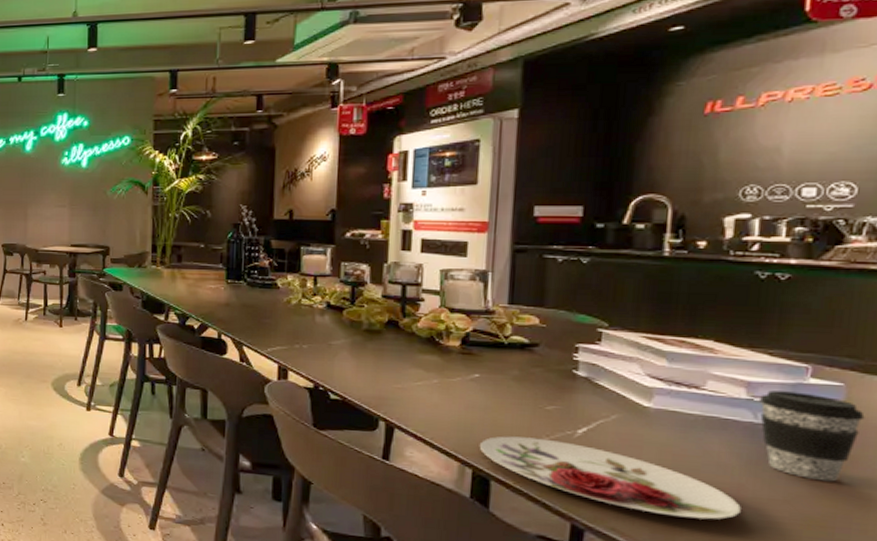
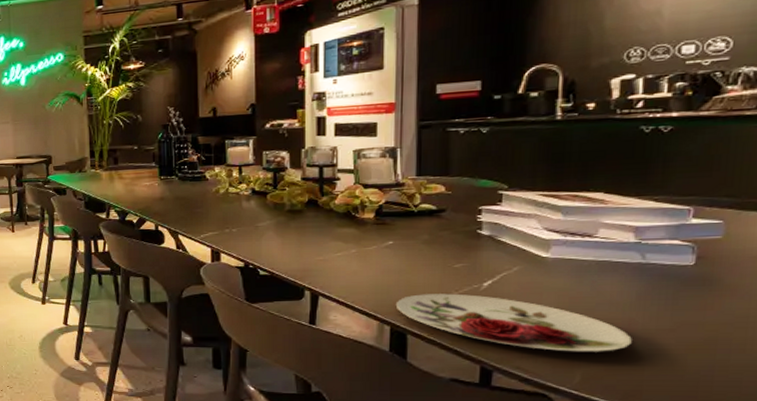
coffee cup: present [759,390,865,482] -> none [647,232,742,309]

